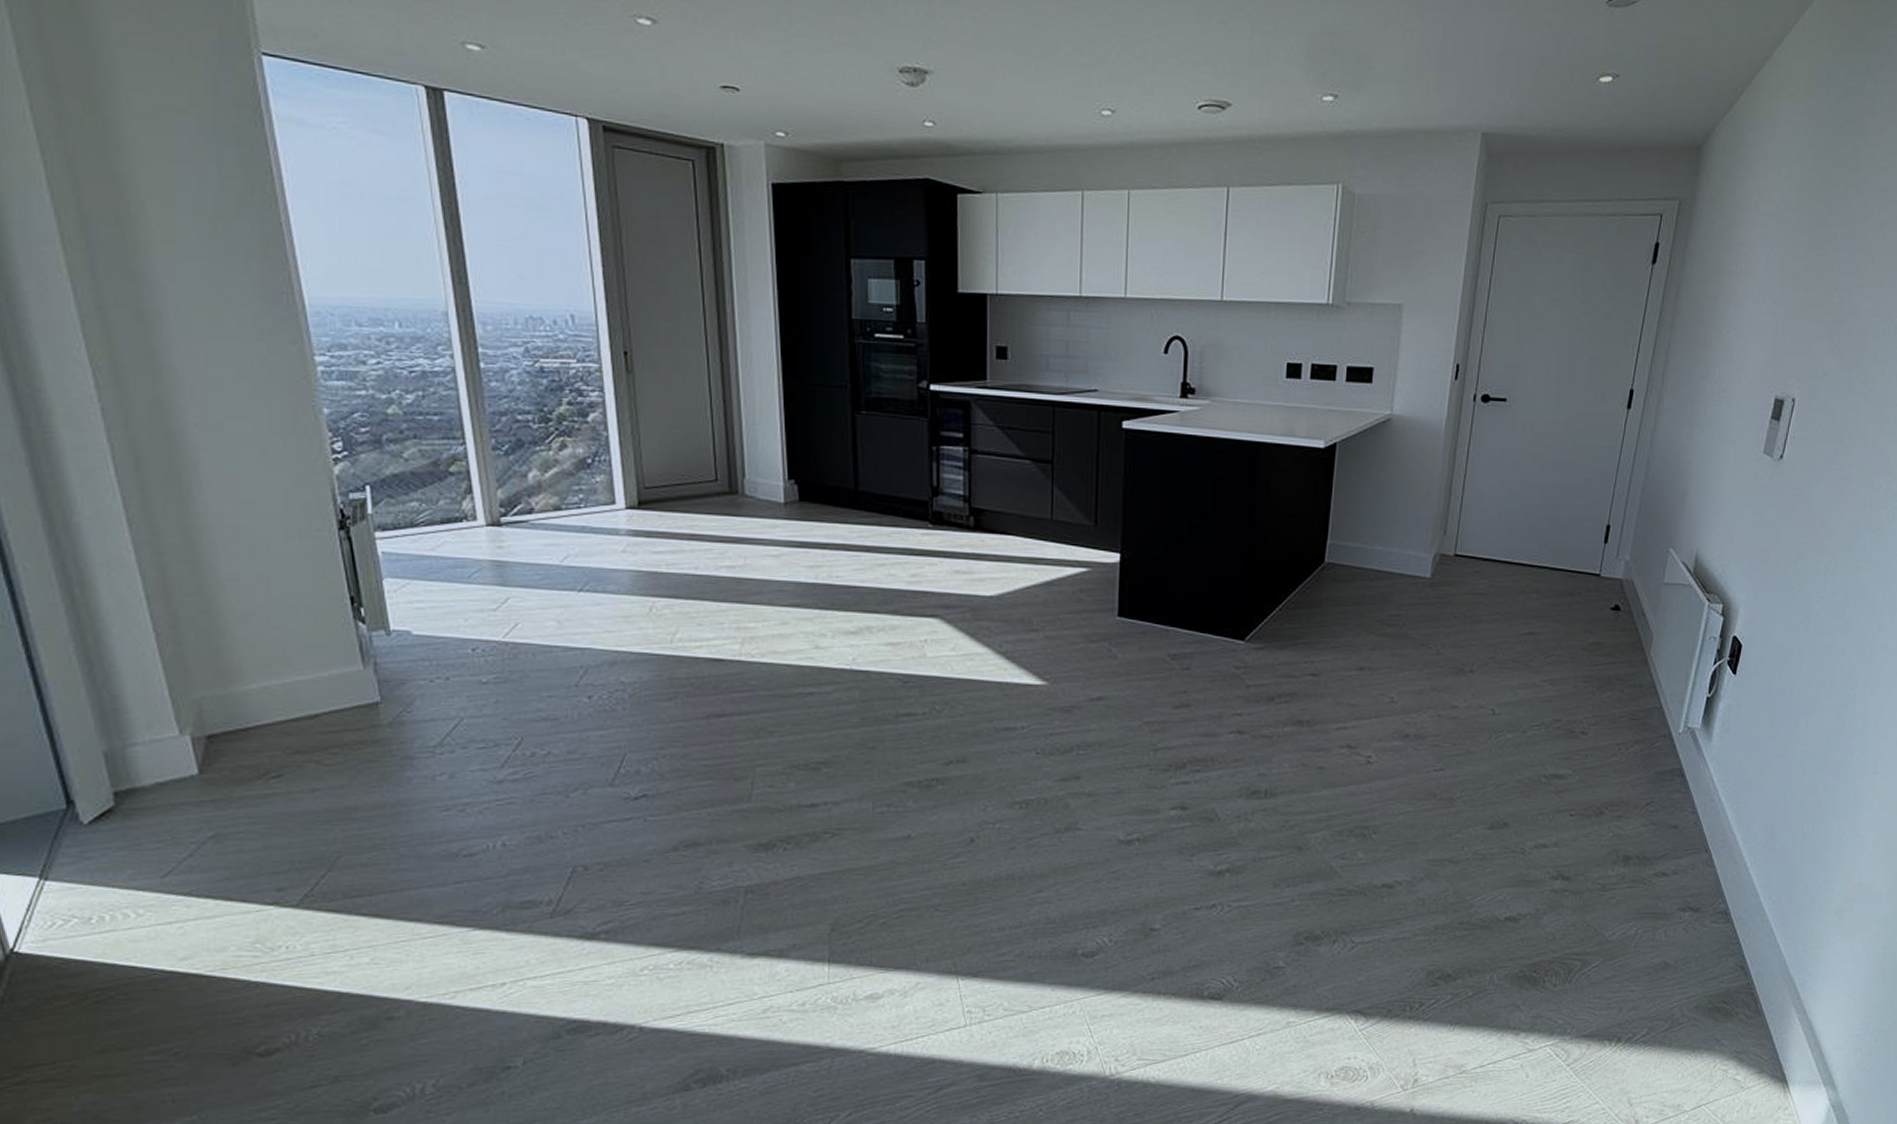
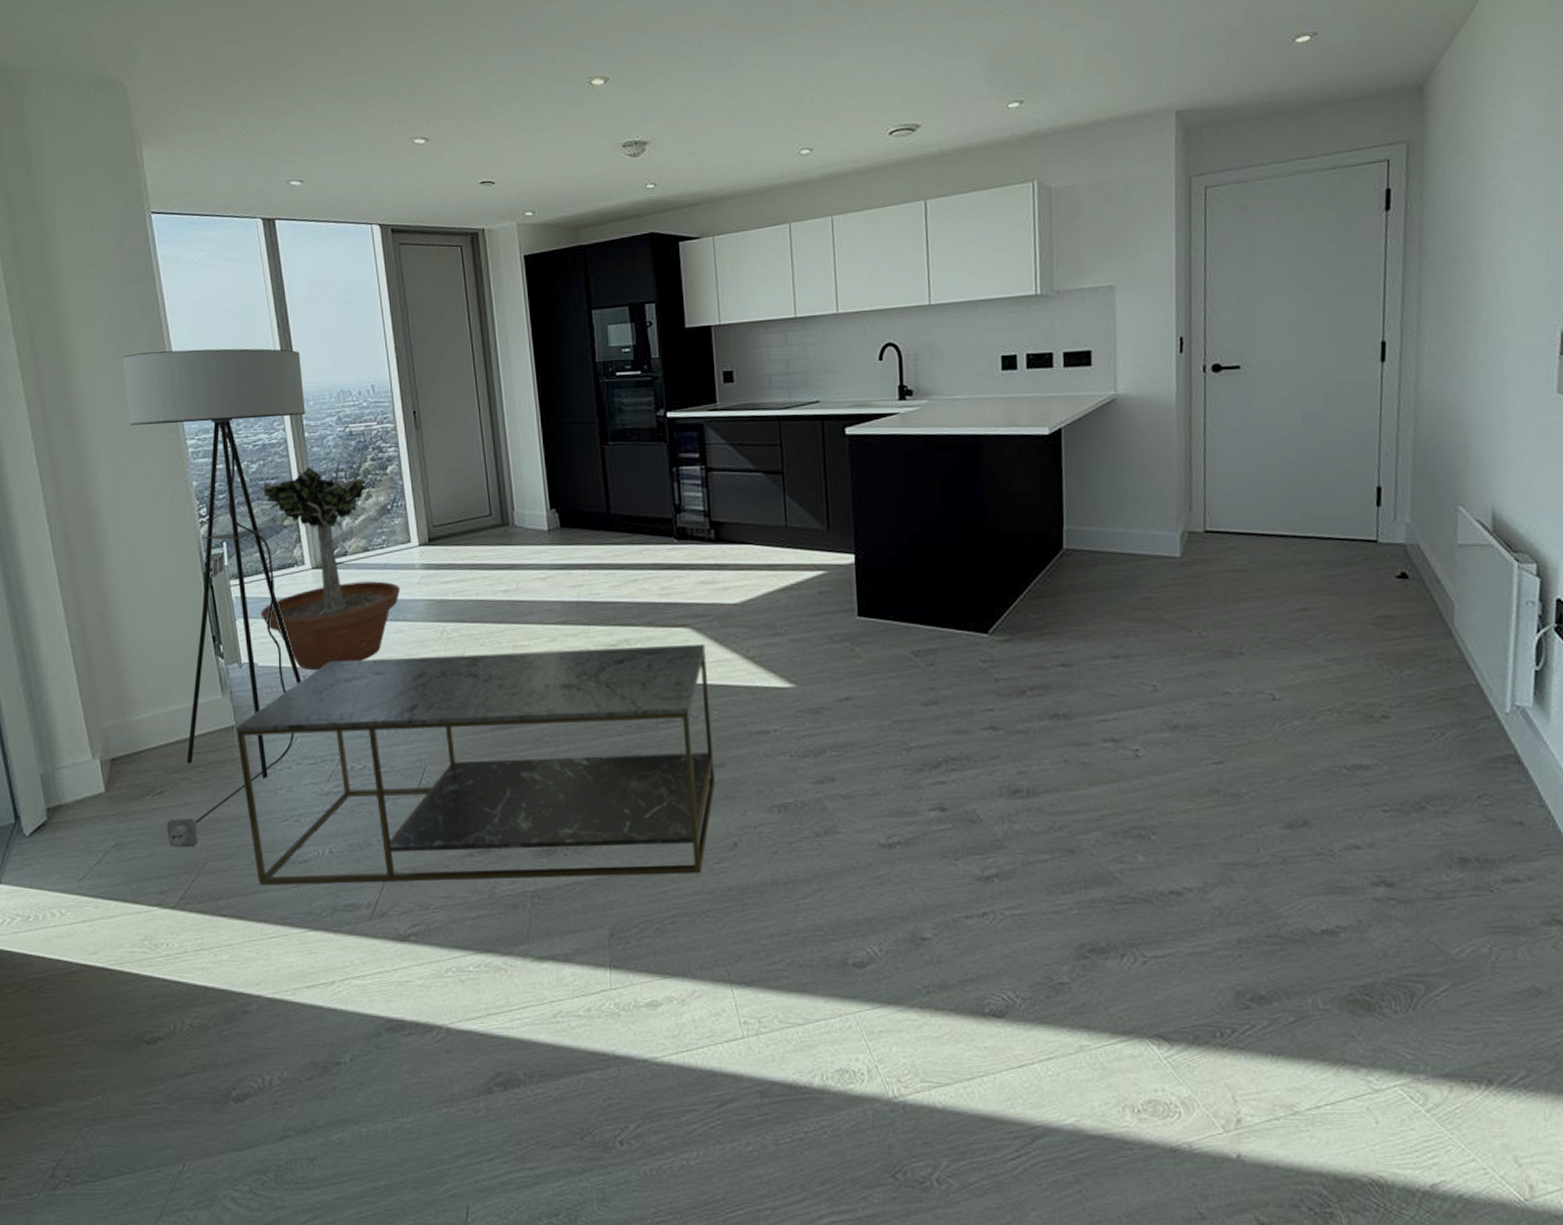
floor lamp: none [218,236,482,840] -> present [122,348,306,848]
coffee table: none [380,633,956,880] -> present [235,644,715,884]
potted tree: none [415,387,600,642] -> present [258,446,400,670]

